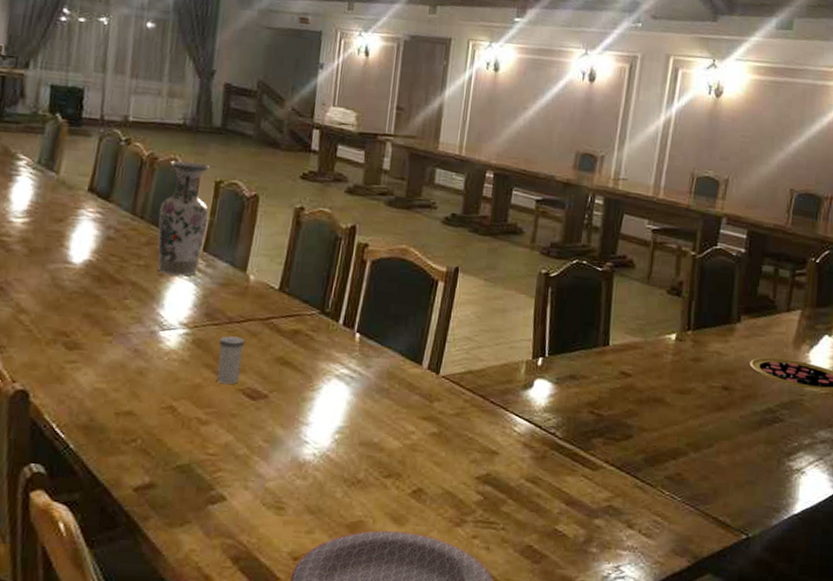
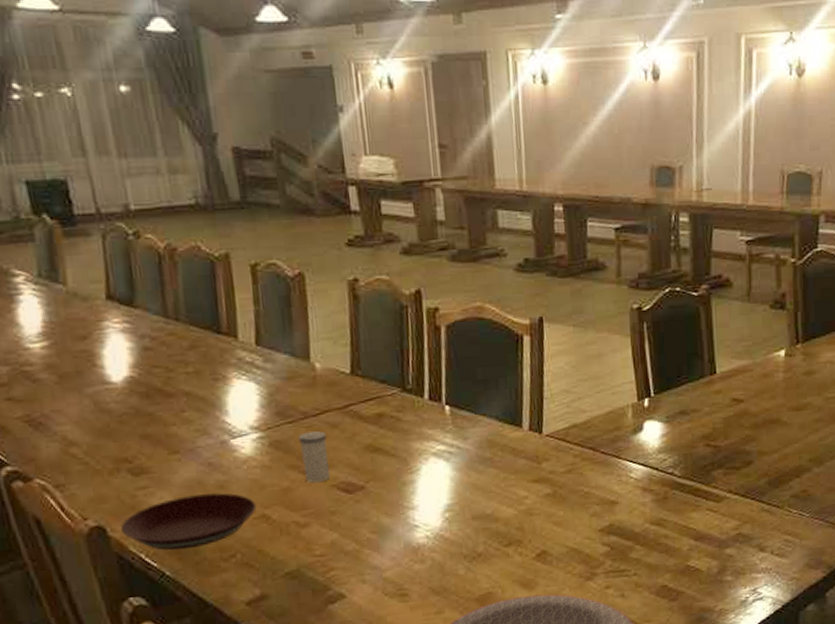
plate: none [41,376,167,427] -> present [120,493,257,551]
vase: present [157,160,210,277] -> none [192,246,255,378]

